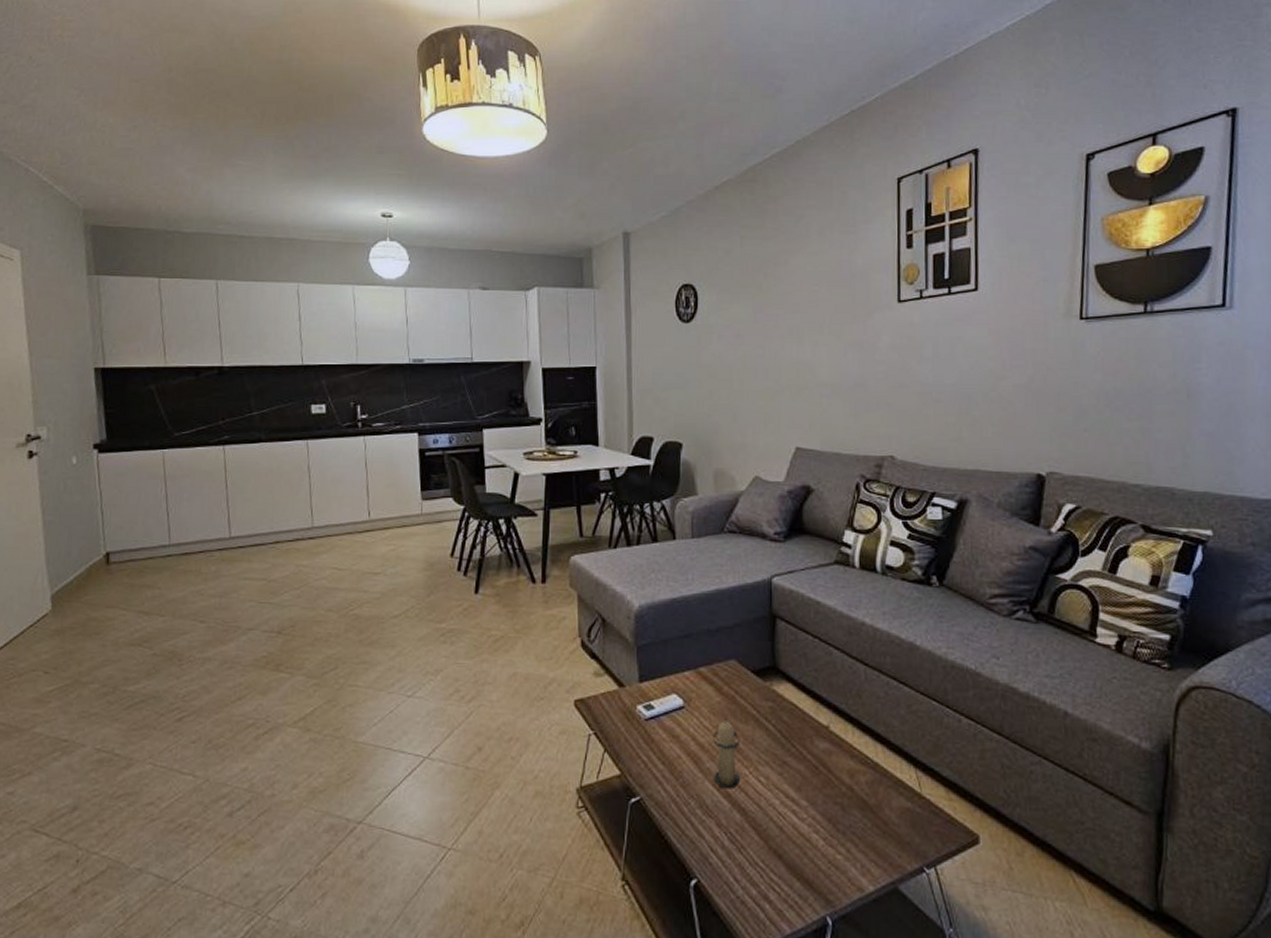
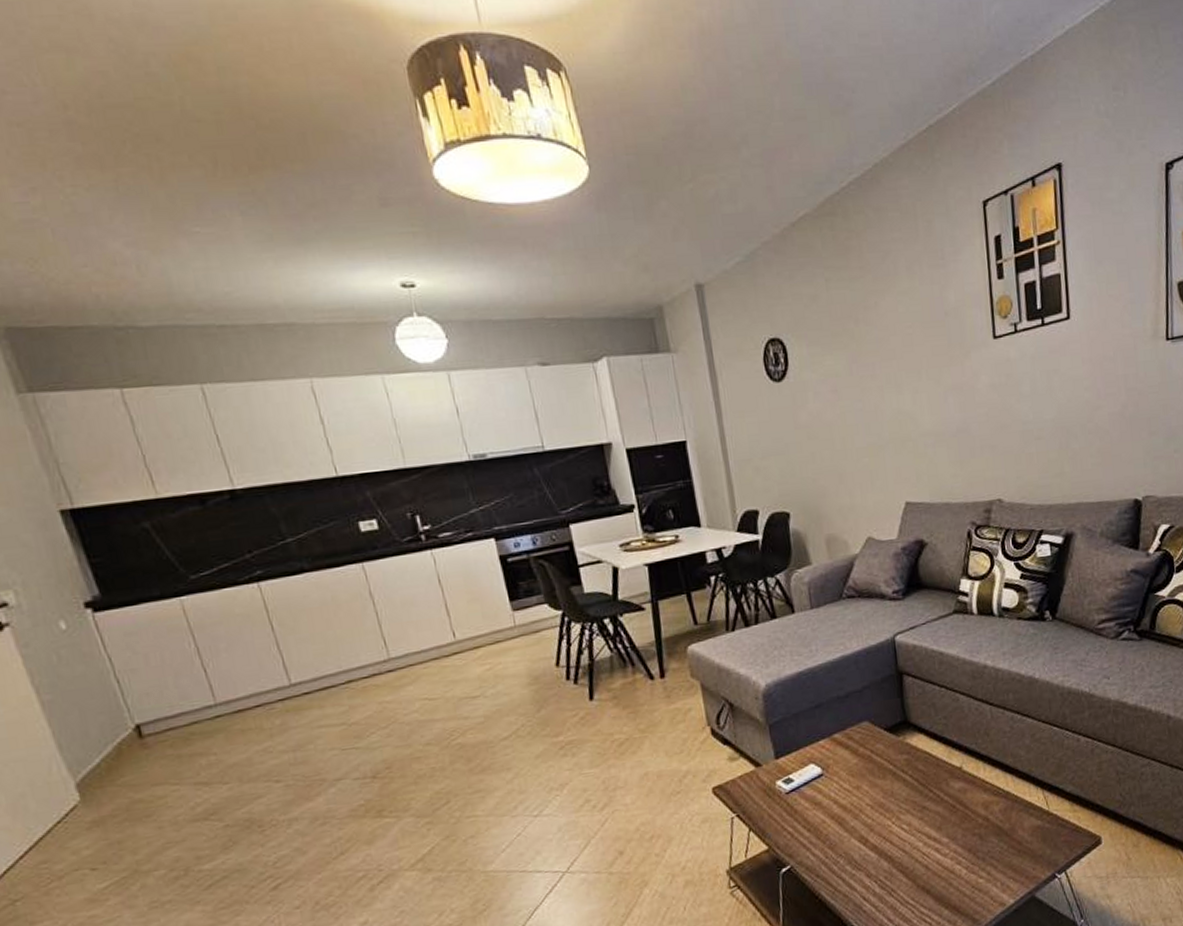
candle: present [712,718,741,789] -> none [853,777,885,843]

